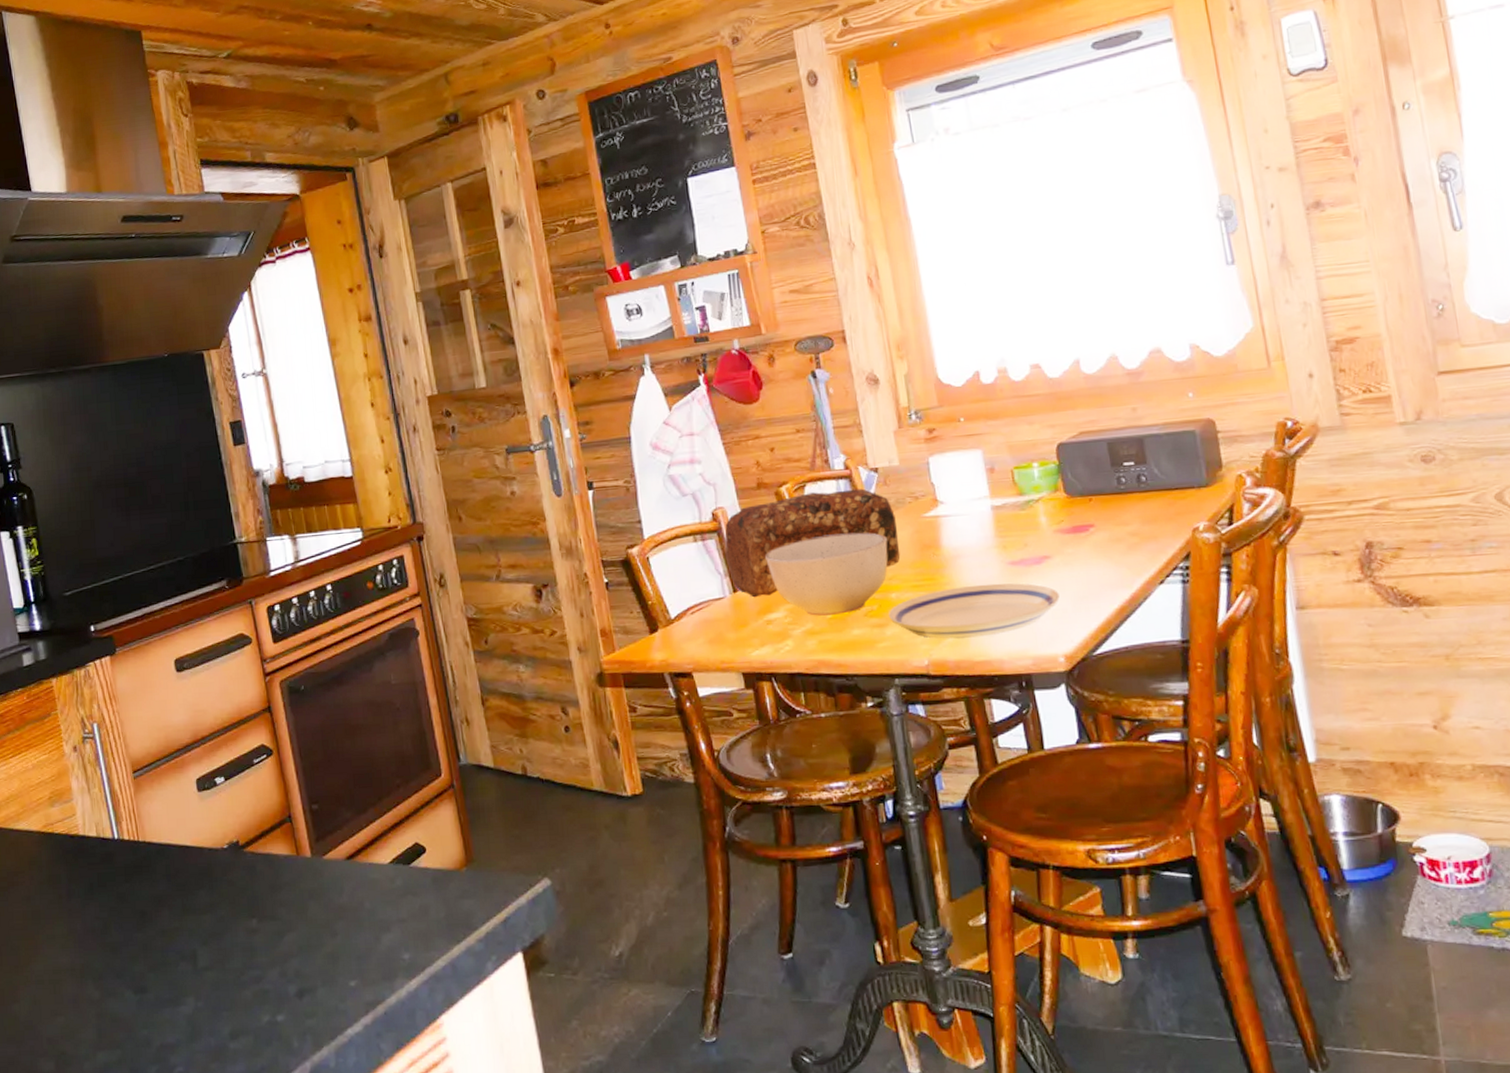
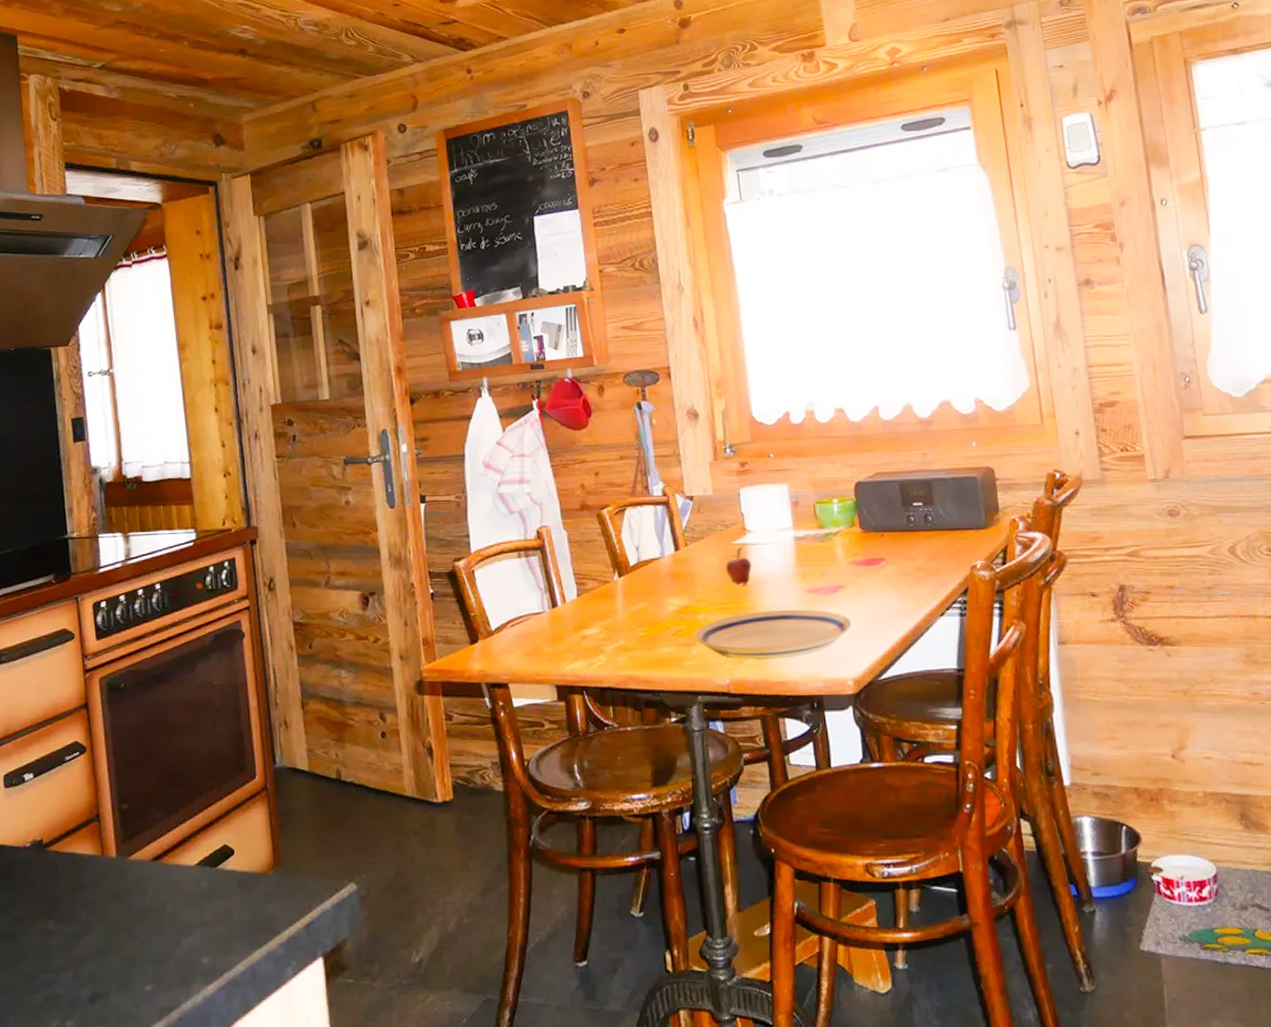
bread loaf: present [725,488,901,598] -> none [546,515,710,614]
bowl: present [764,532,888,616] -> none [583,556,698,633]
fruit: none [918,518,946,561] -> present [726,546,752,586]

